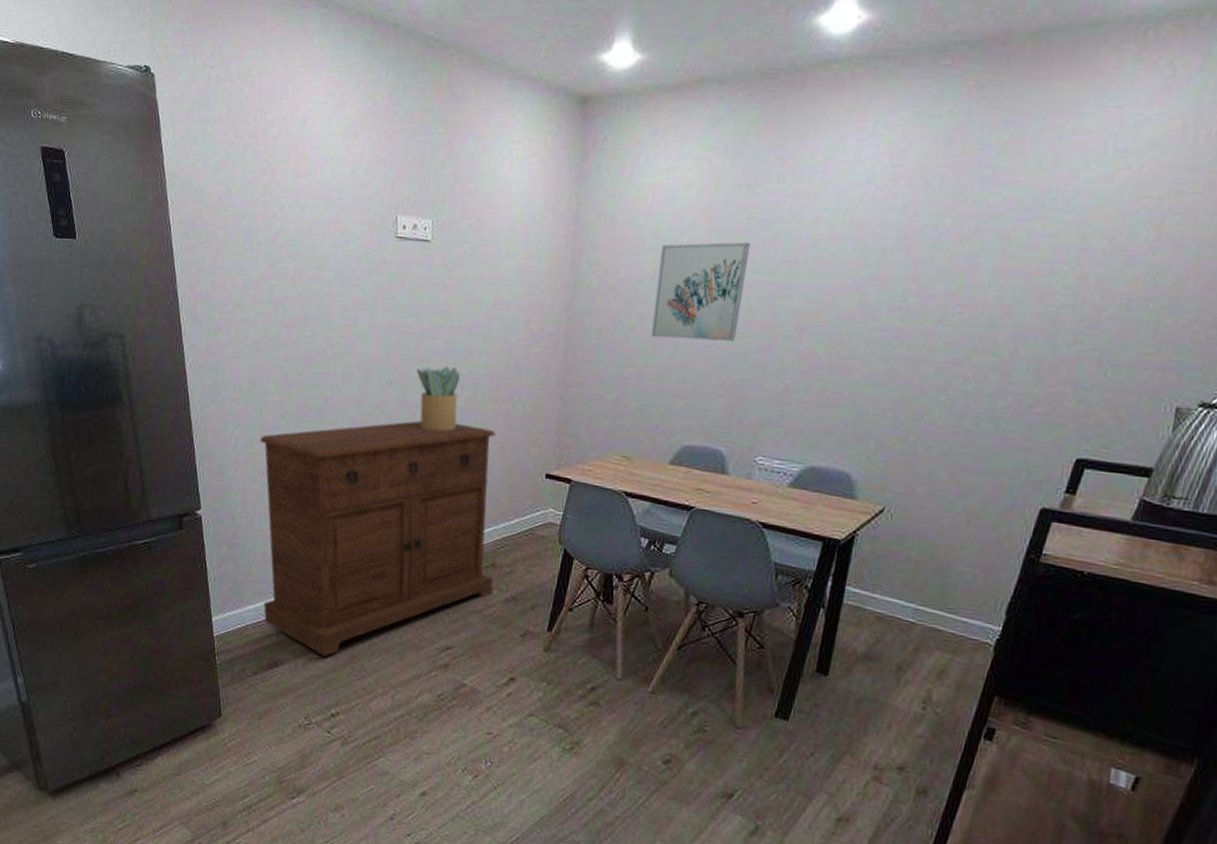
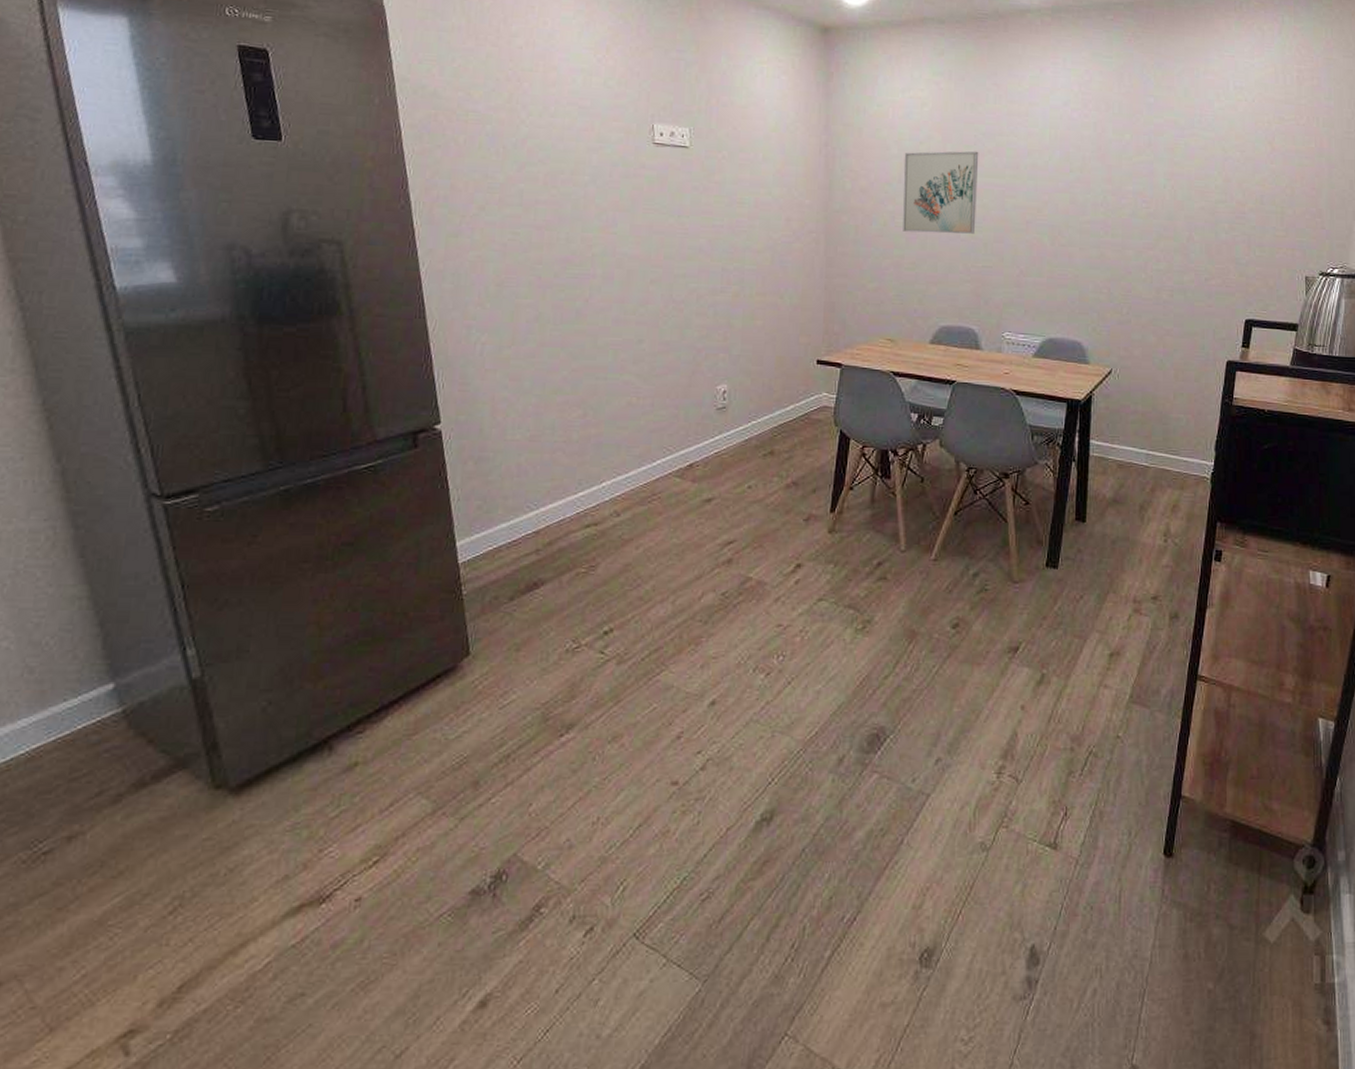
sideboard: present [260,420,496,657] -> none [511,316,773,569]
potted plant: present [417,365,460,432] -> none [682,262,726,326]

